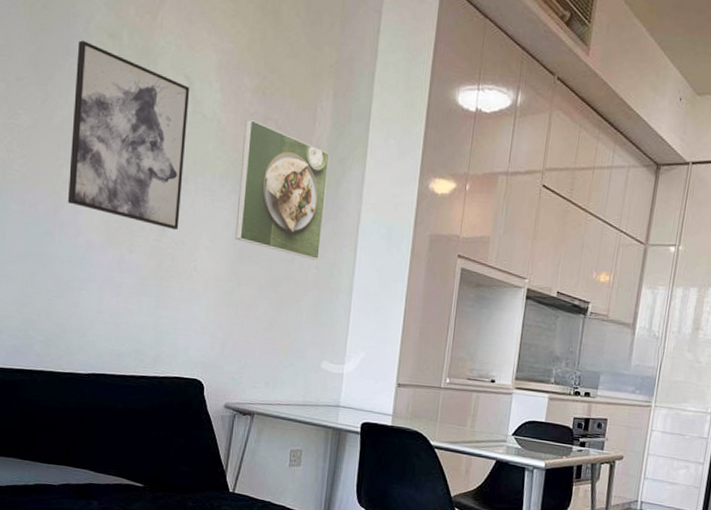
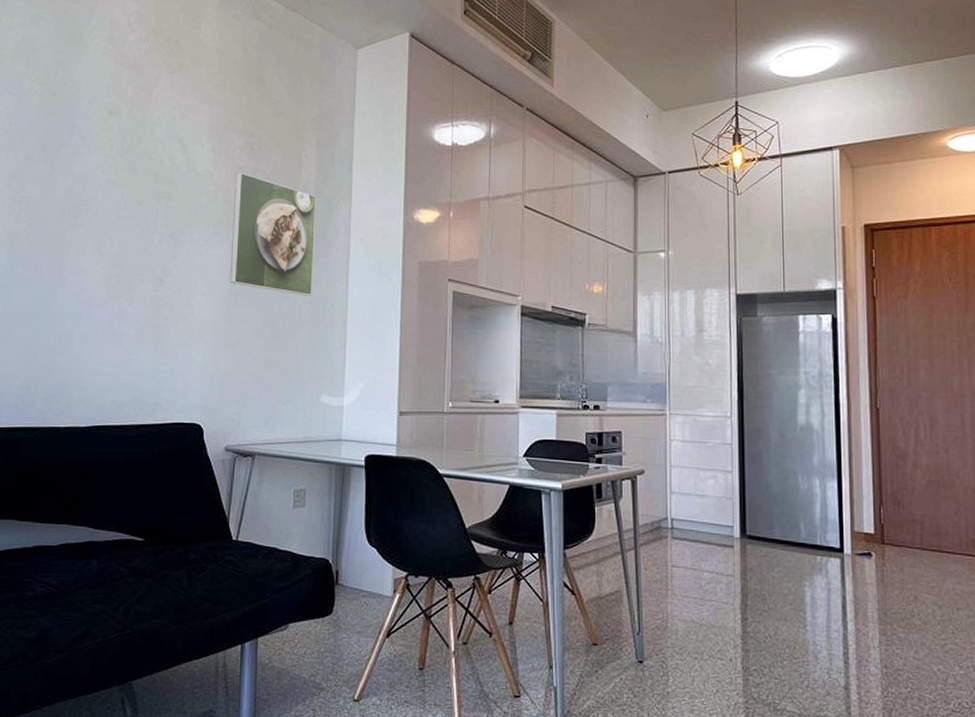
wall art: present [67,40,190,230] -> none [70,119,184,280]

